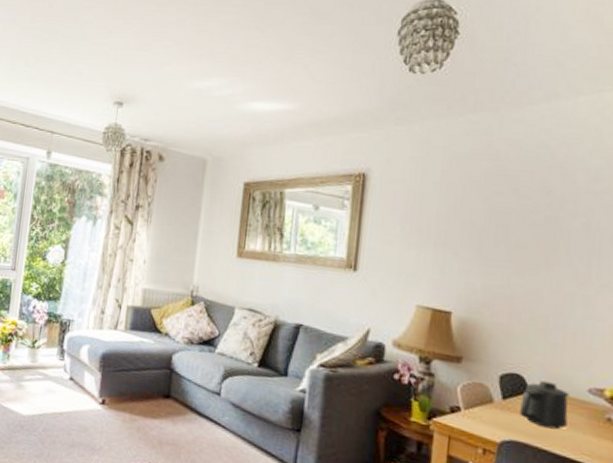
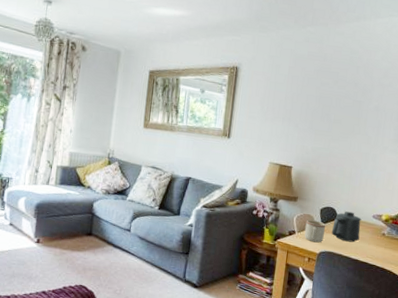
mug: none [474,391,509,427] -> present [304,219,325,243]

